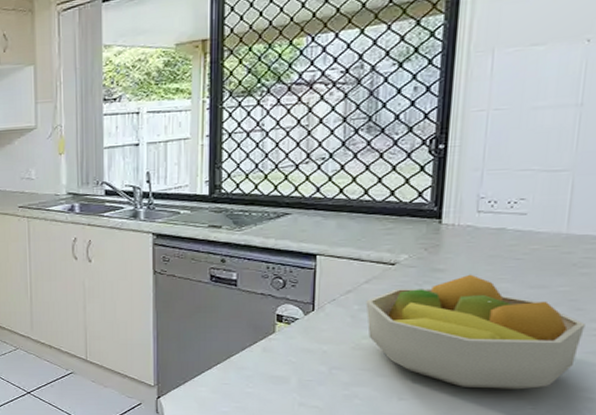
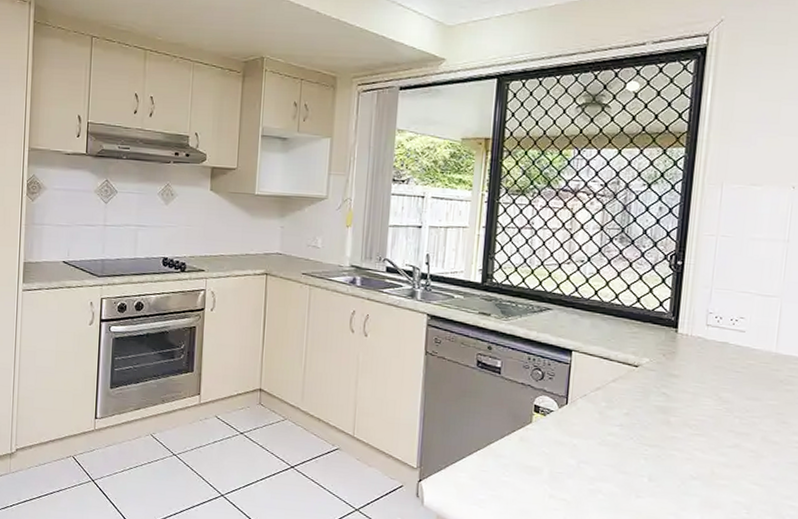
fruit bowl: present [365,274,585,390] -> none [612,382,789,494]

